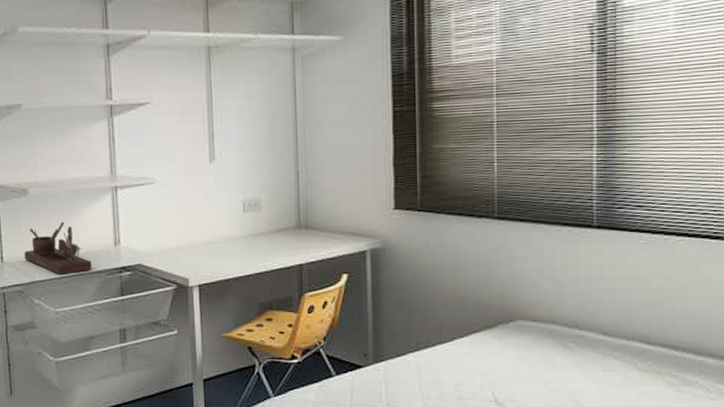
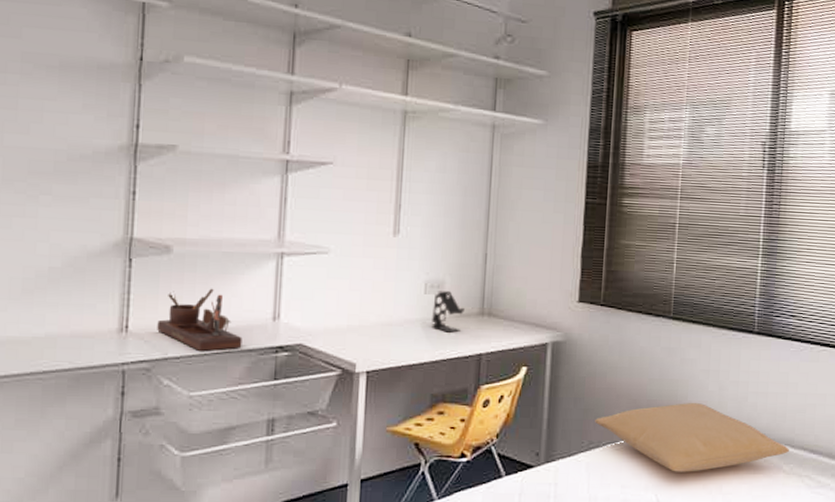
phone stand: none [251,208,282,246] -> present [430,291,465,333]
pillow: none [421,302,644,371] -> present [595,403,789,472]

